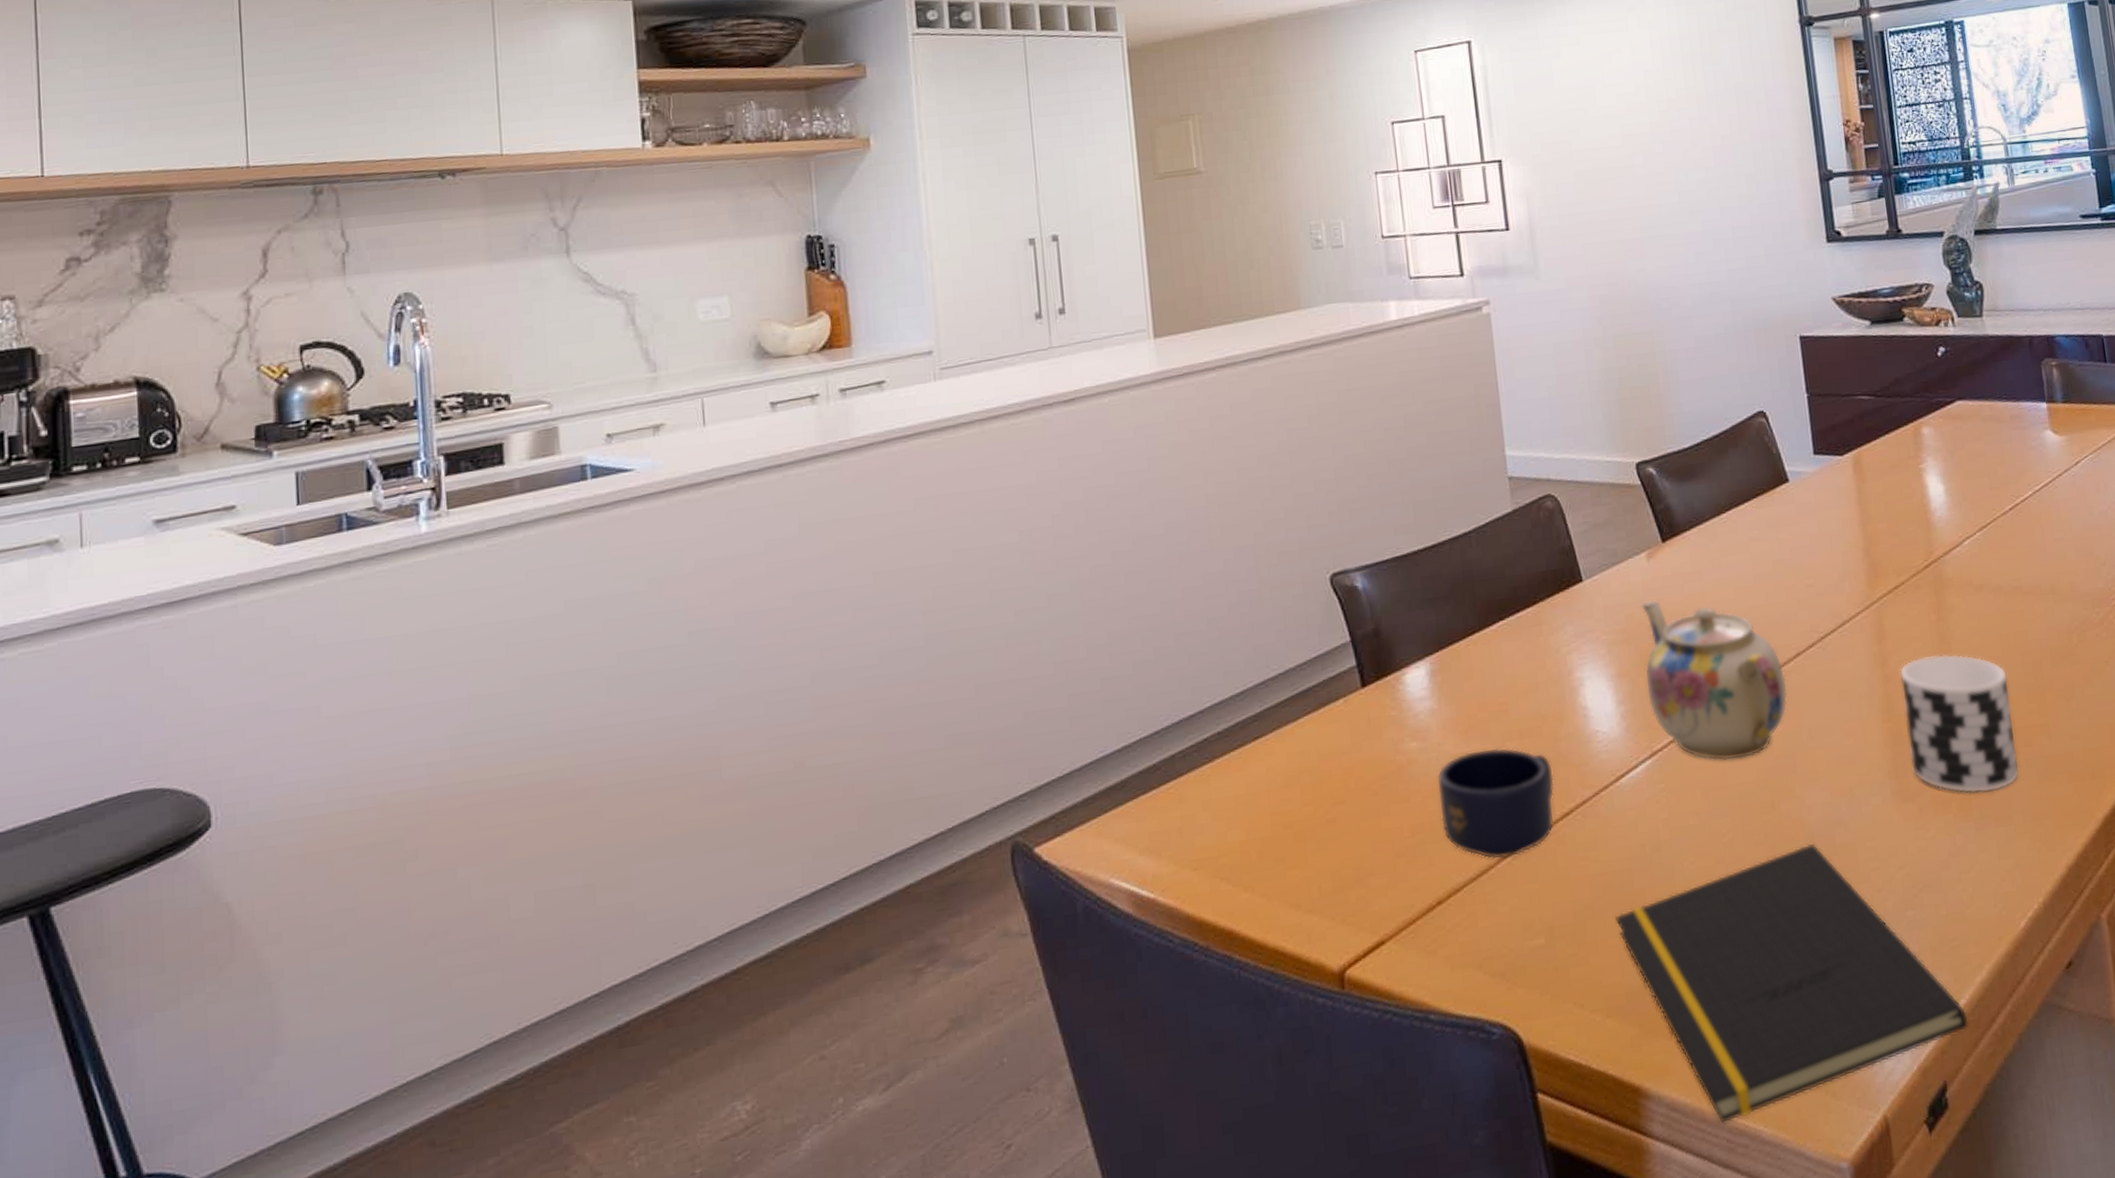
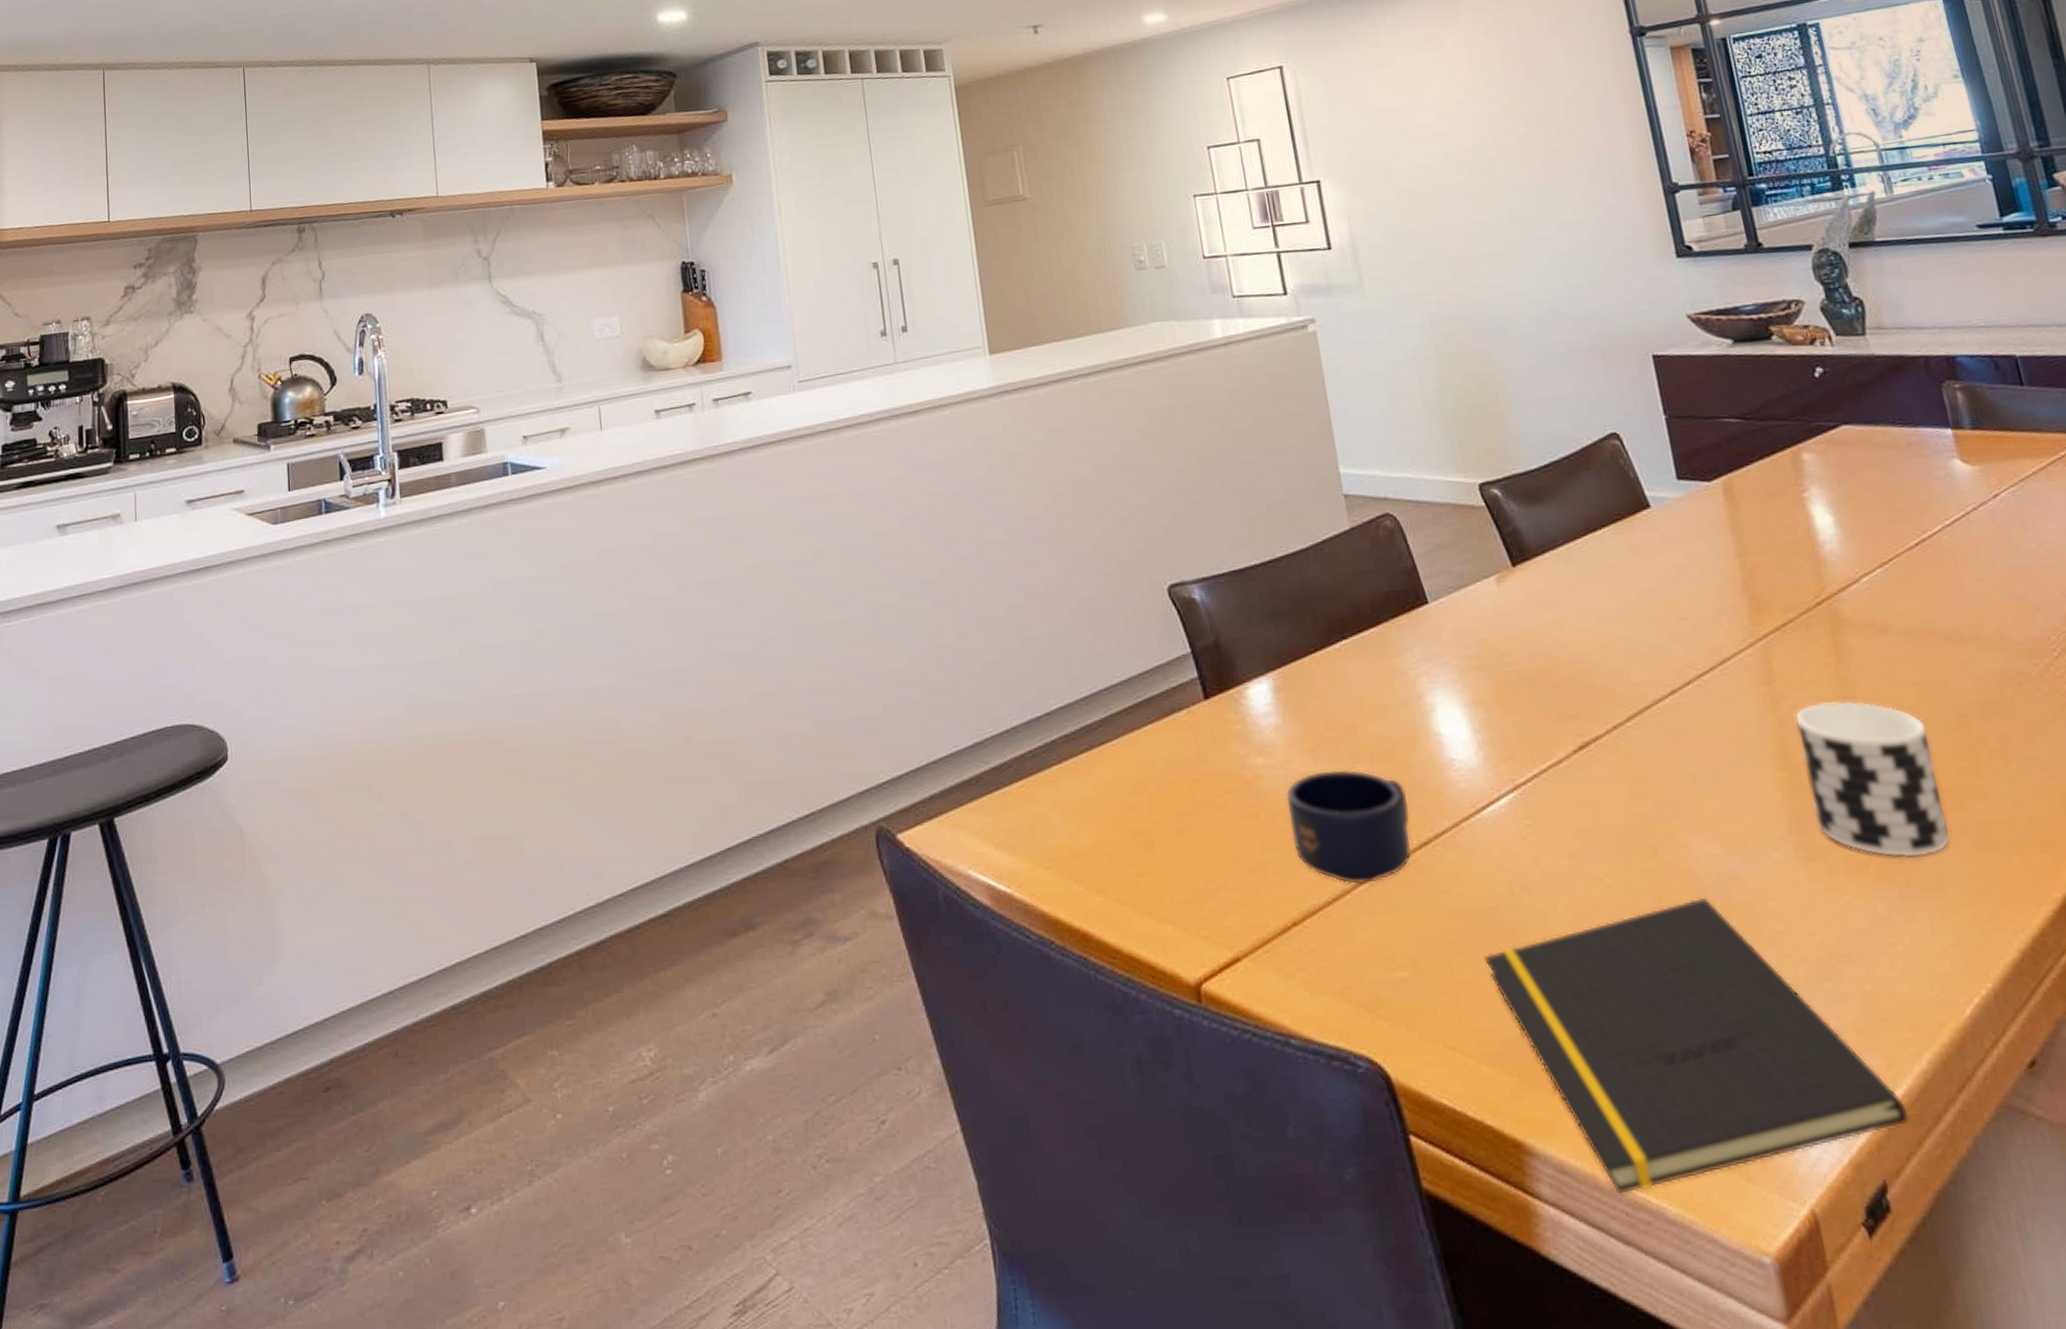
teapot: present [1641,600,1788,761] -> none [1493,626,1665,800]

